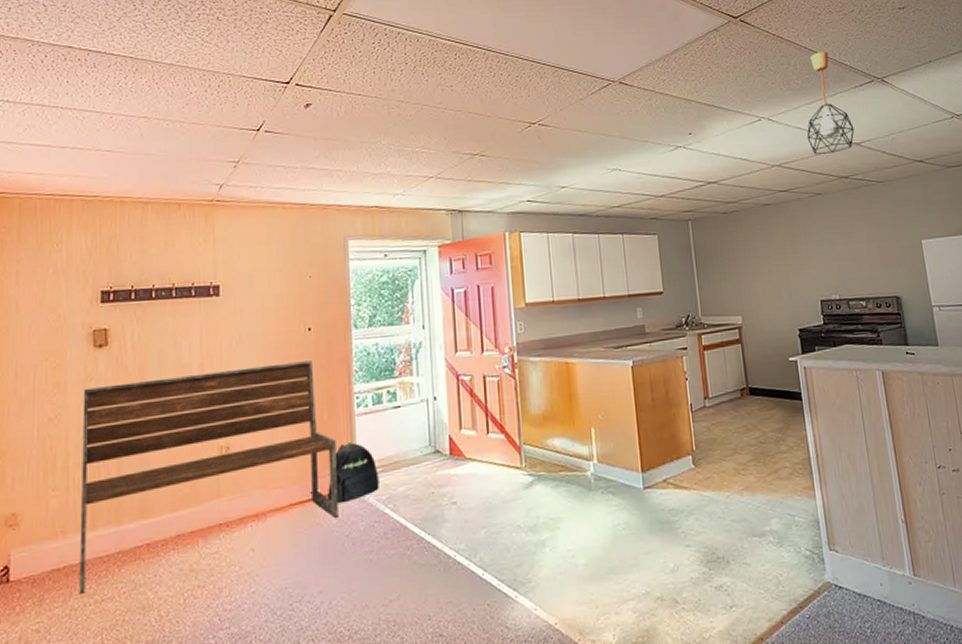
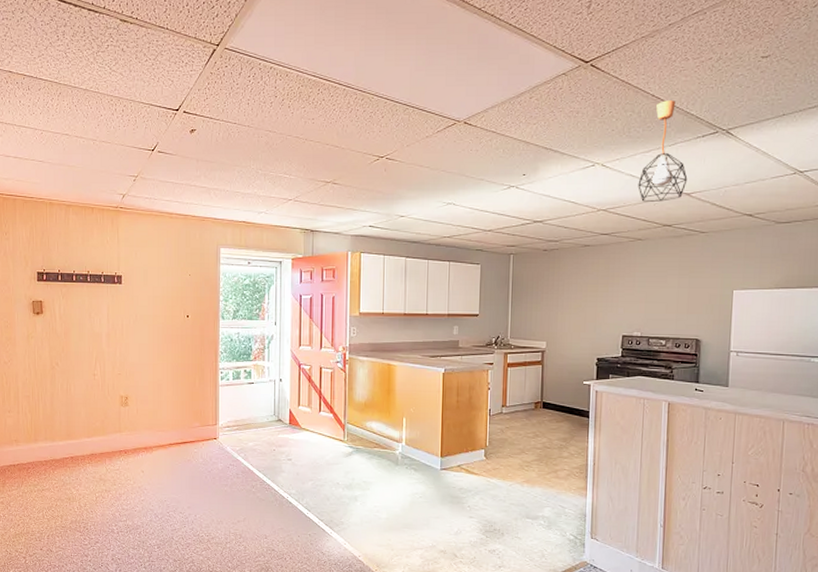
bench: present [79,361,339,595] -> none [26,340,204,484]
backpack: present [328,442,379,504] -> none [197,405,234,448]

